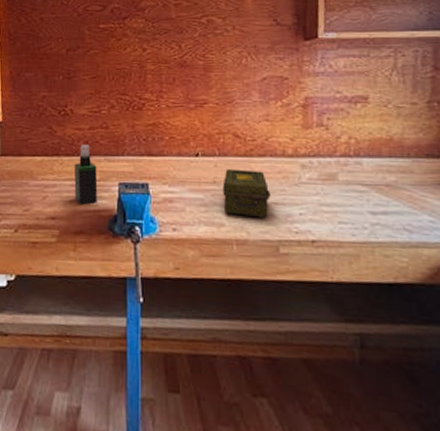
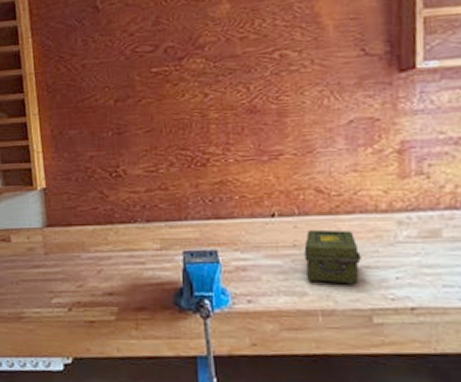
spray bottle: present [74,145,98,205] -> none [131,210,159,278]

